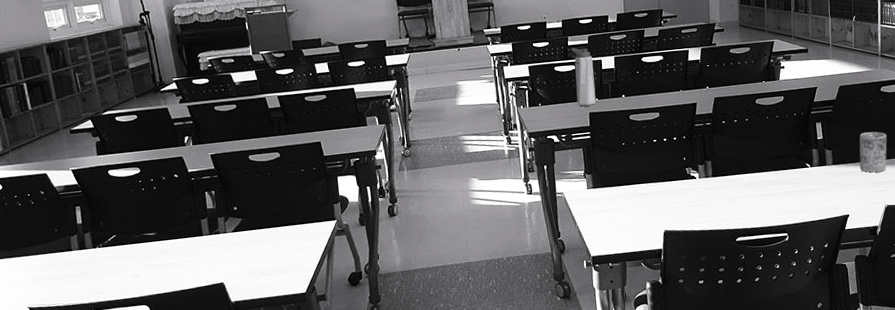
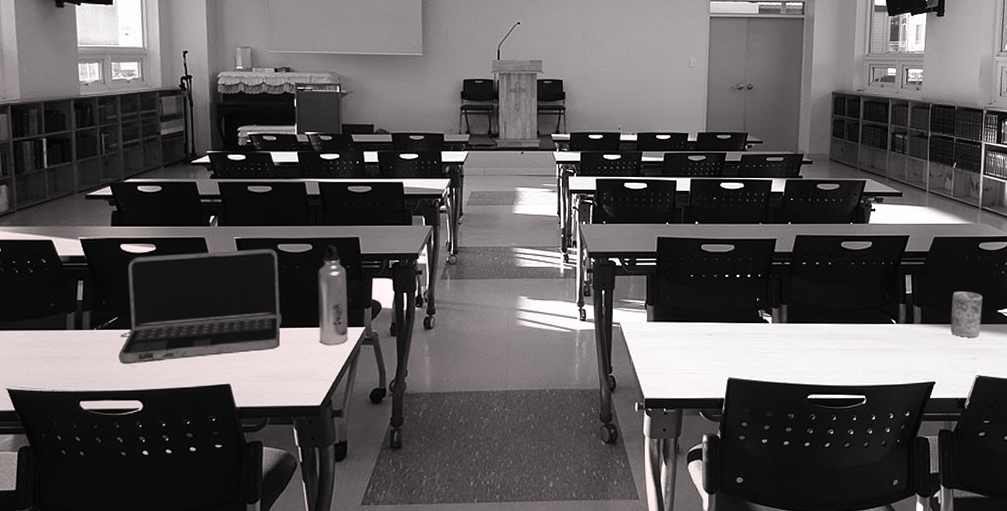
laptop: none [118,160,263,275] -> present [119,248,281,363]
water bottle: none [288,151,323,240] -> present [317,245,348,346]
water bottle: present [571,48,596,107] -> none [644,164,667,229]

